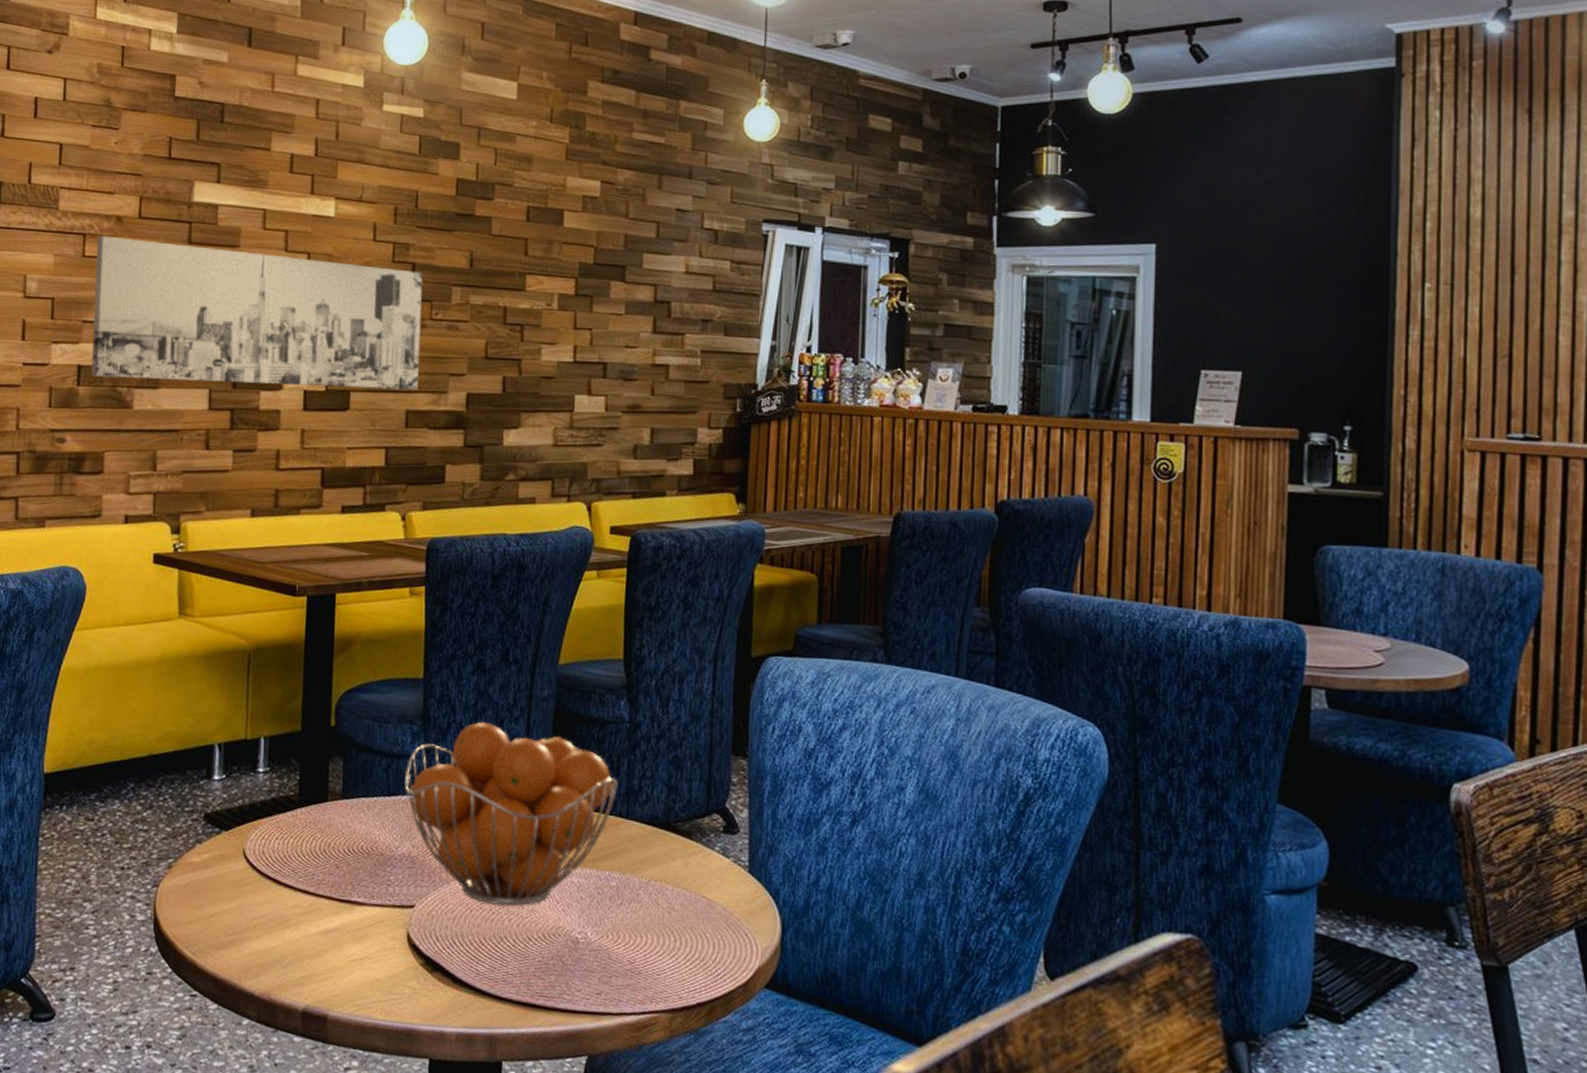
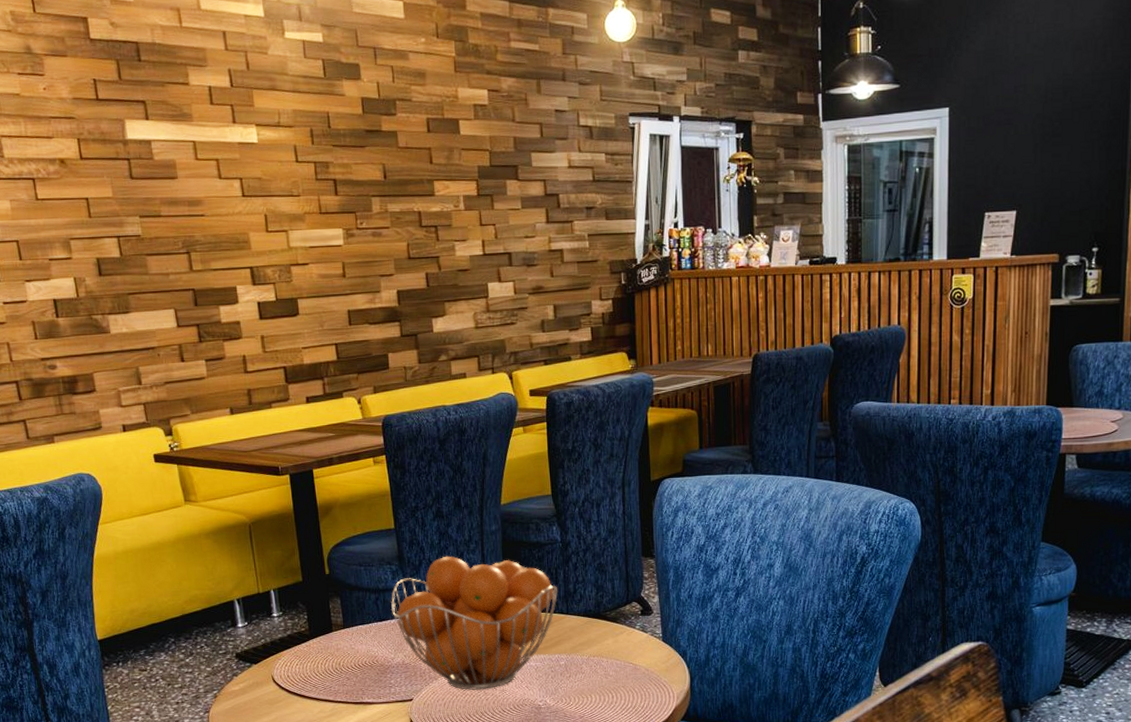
wall art: present [91,236,423,390] -> none [46,178,355,308]

